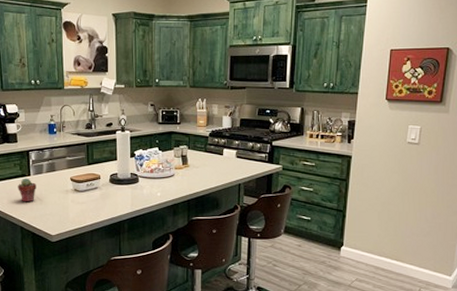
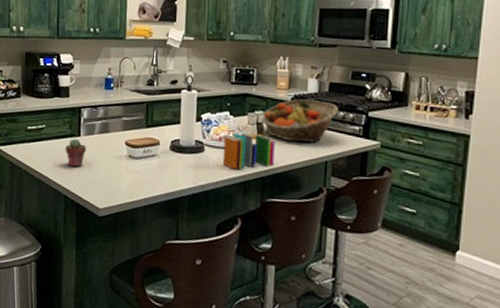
book: none [154,165,197,196] -> present [222,133,275,170]
fruit basket: none [185,134,248,170] -> present [261,99,338,143]

